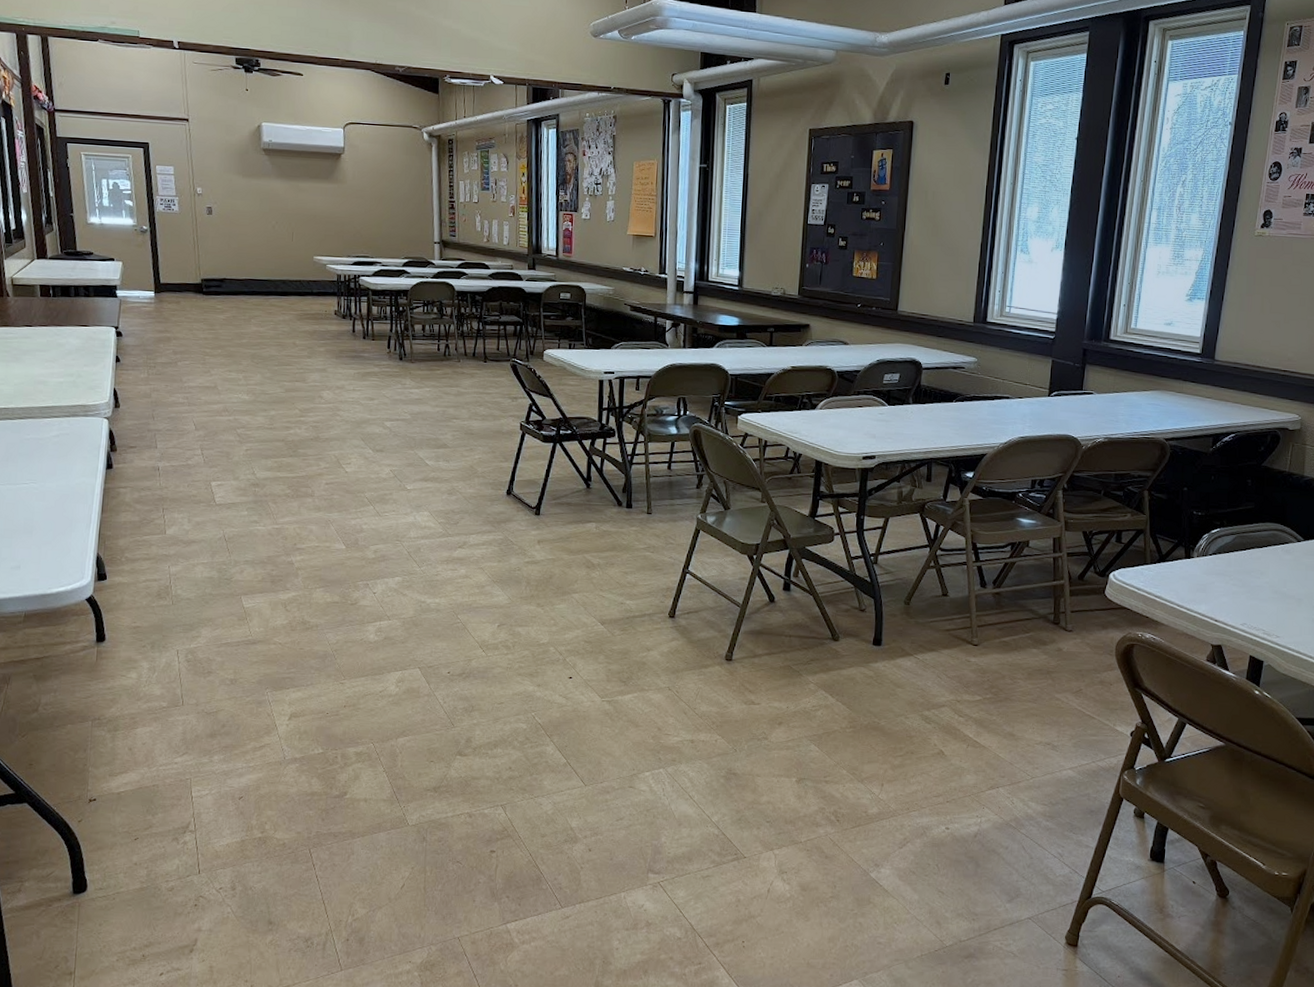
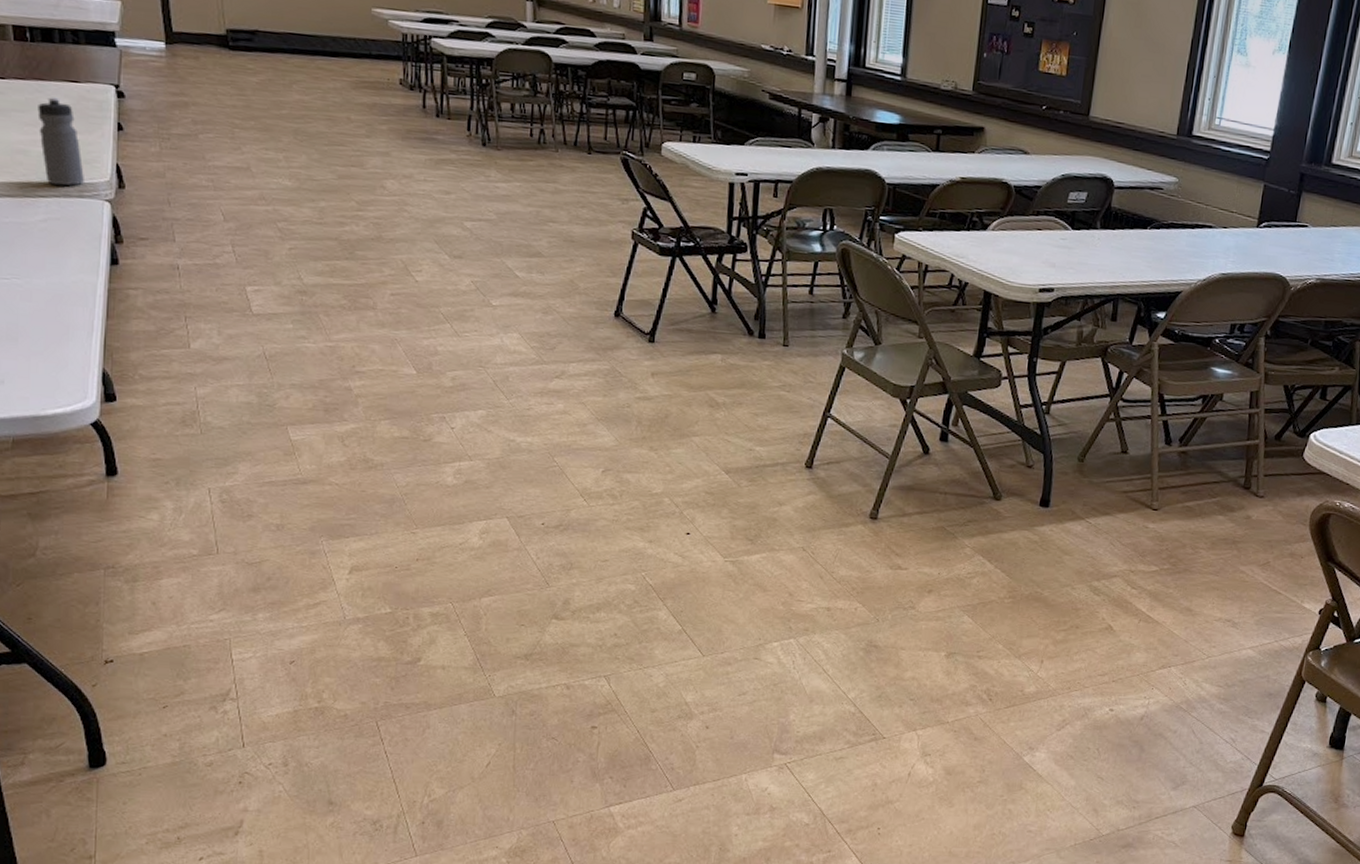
water bottle: none [55,339,89,408] -> present [37,97,84,186]

